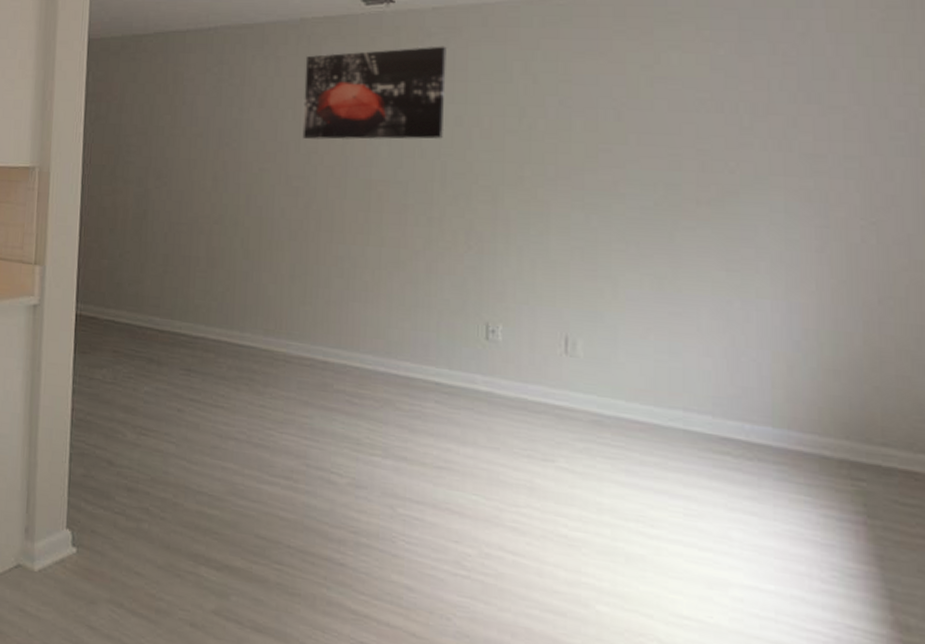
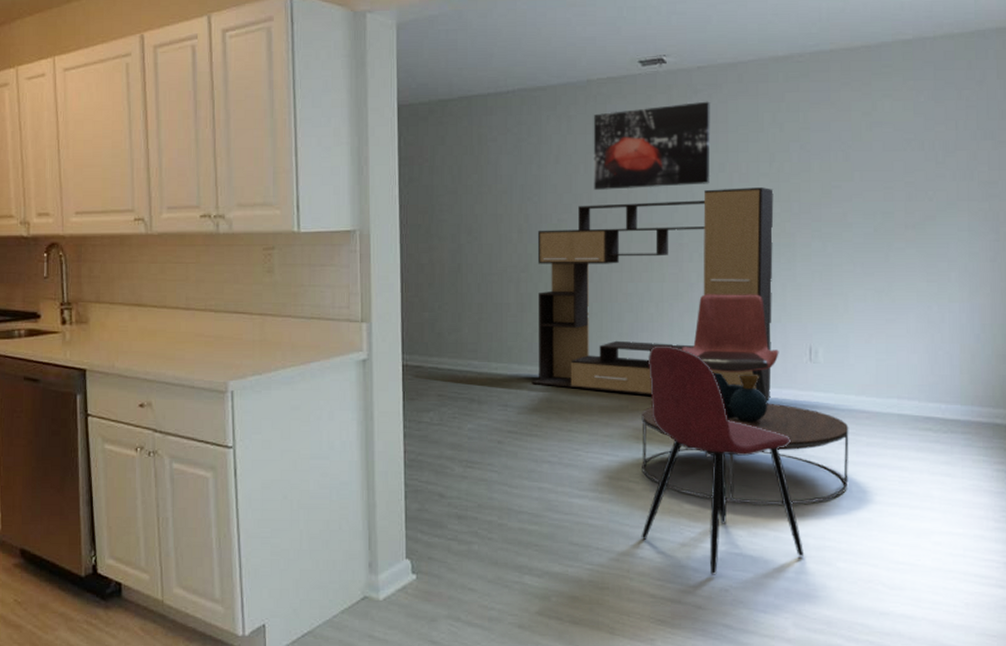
media console: none [220,145,523,395] -> present [531,187,774,400]
dining chair: none [342,318,553,598] -> present [641,345,805,575]
coffee table: none [347,355,616,527] -> present [641,372,849,505]
dining chair: none [401,264,525,395] -> present [682,294,779,400]

